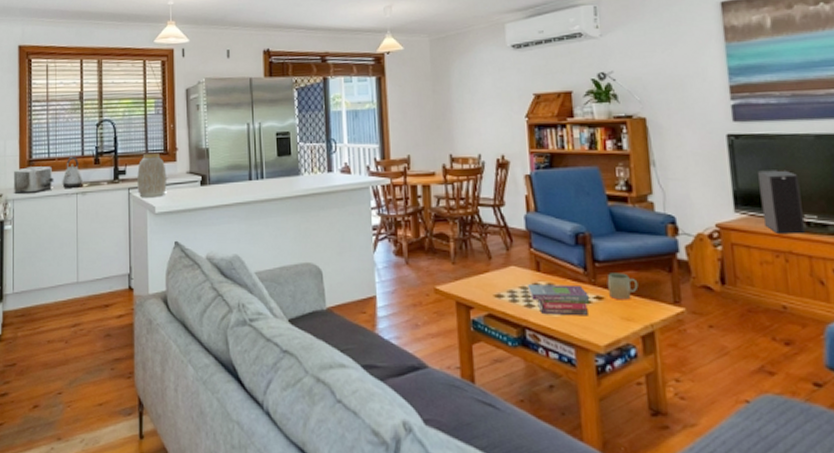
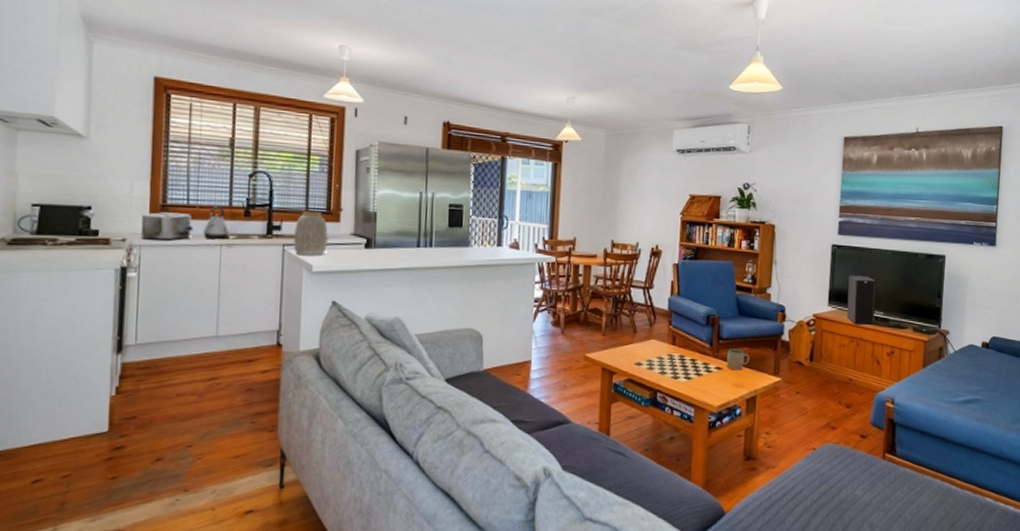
books: present [527,284,591,316] -> none [662,356,712,383]

